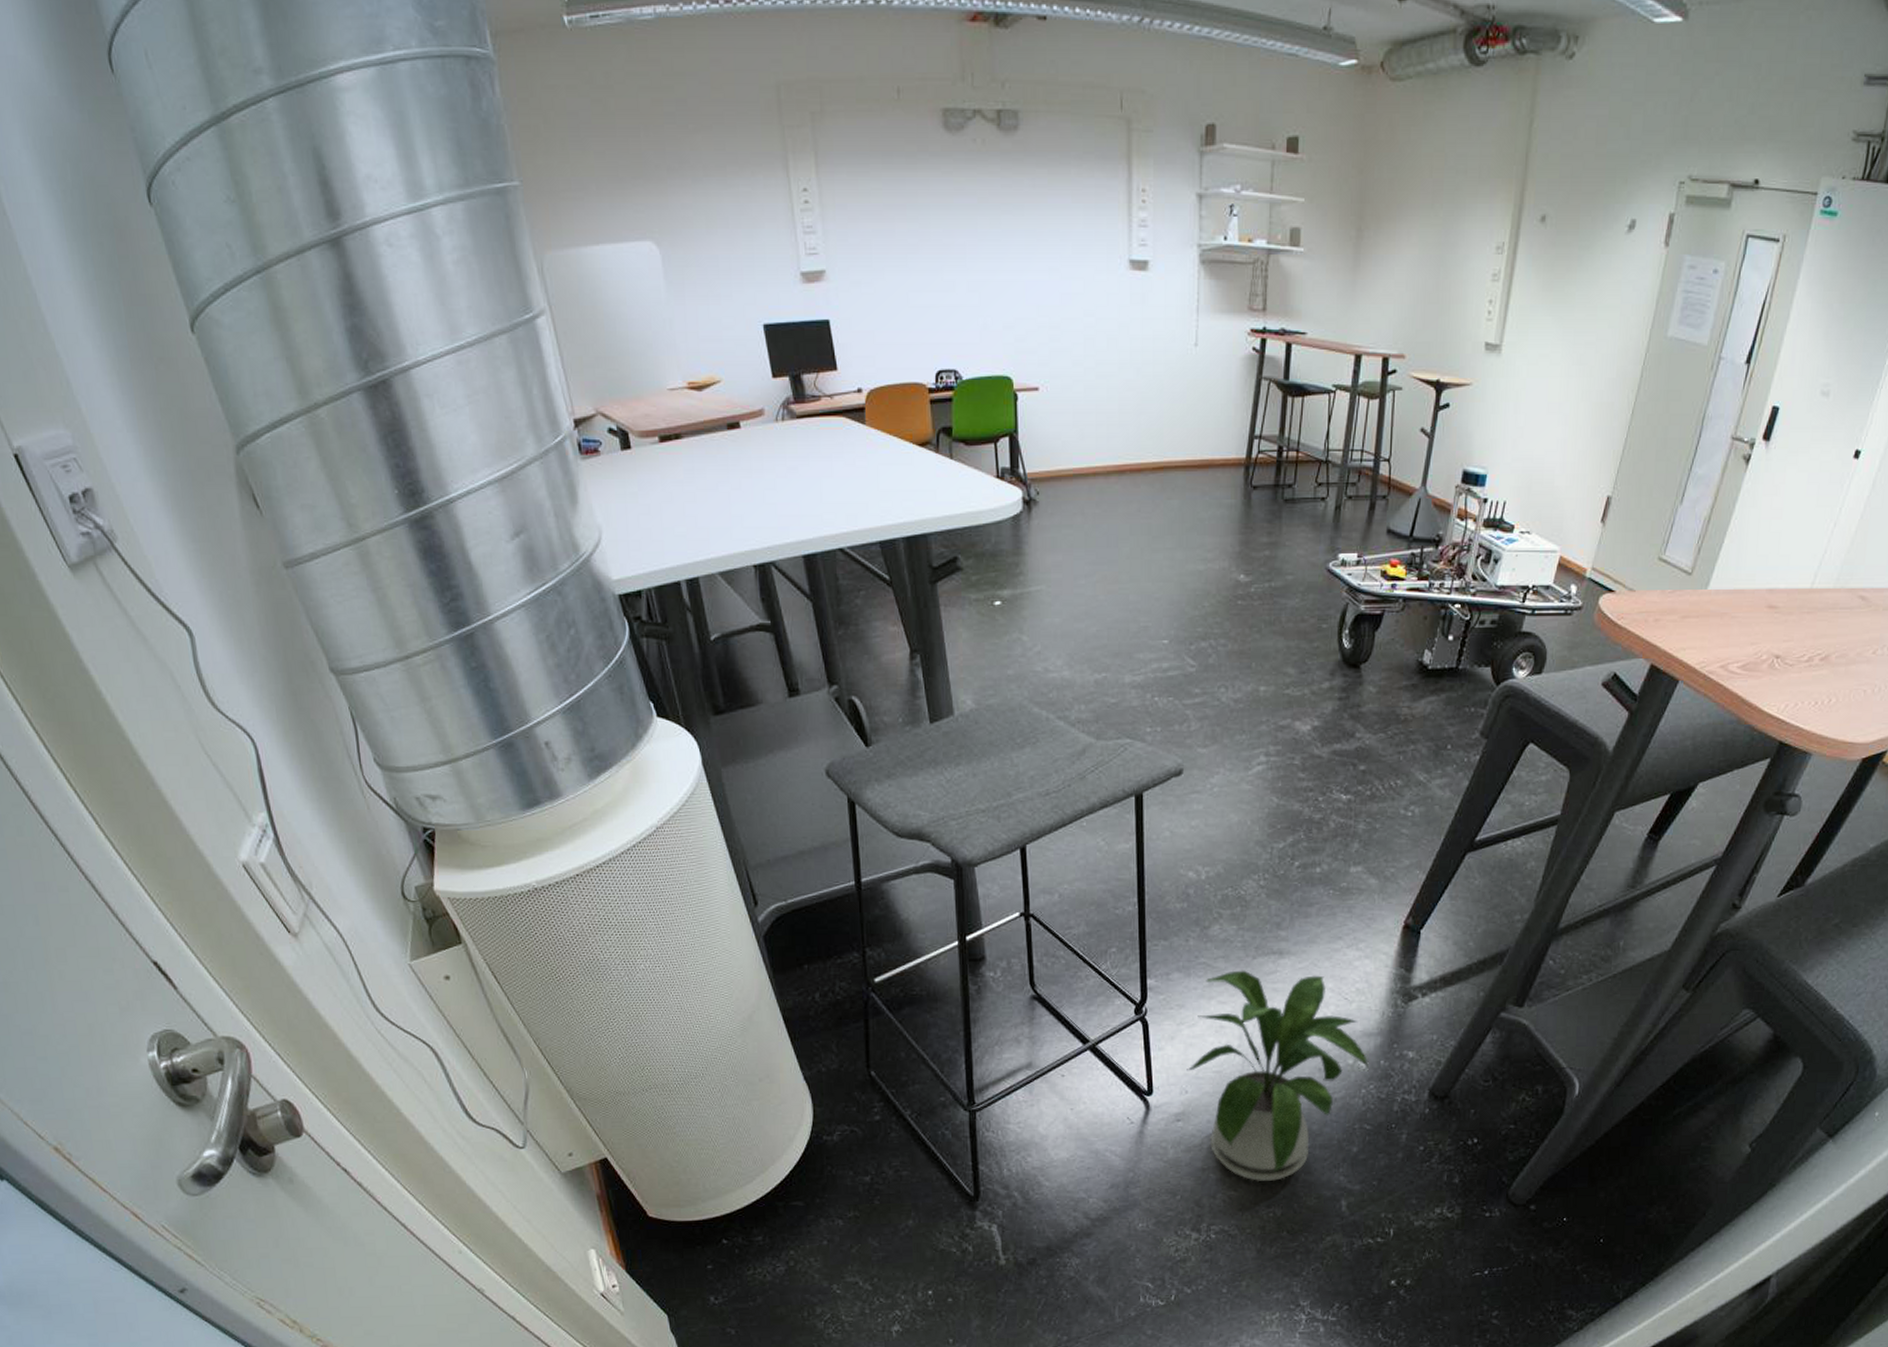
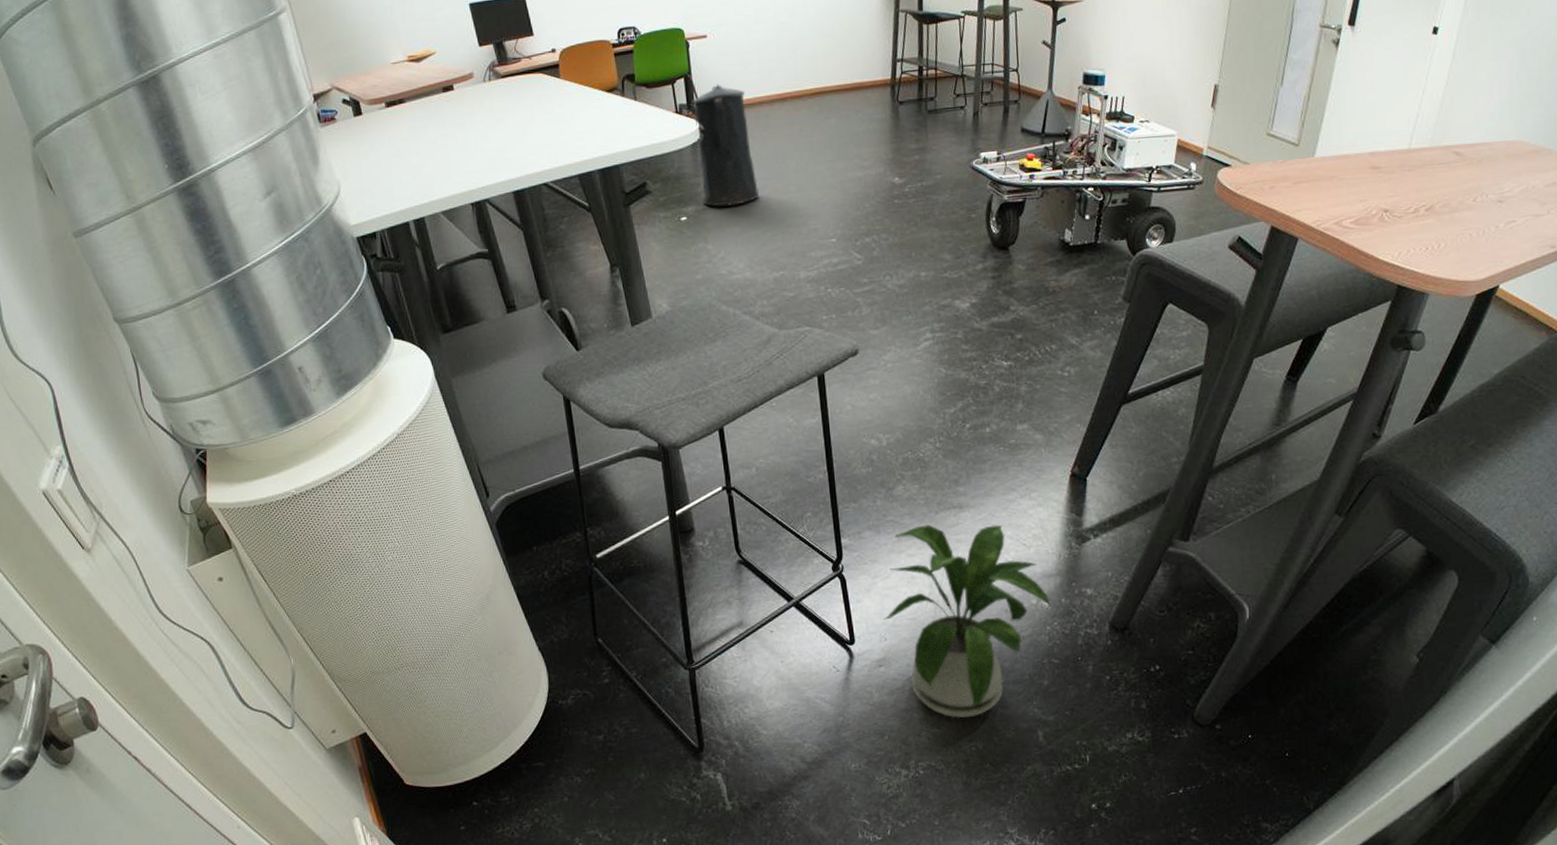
trash can: none [1016,447,1086,592] -> present [692,83,760,207]

